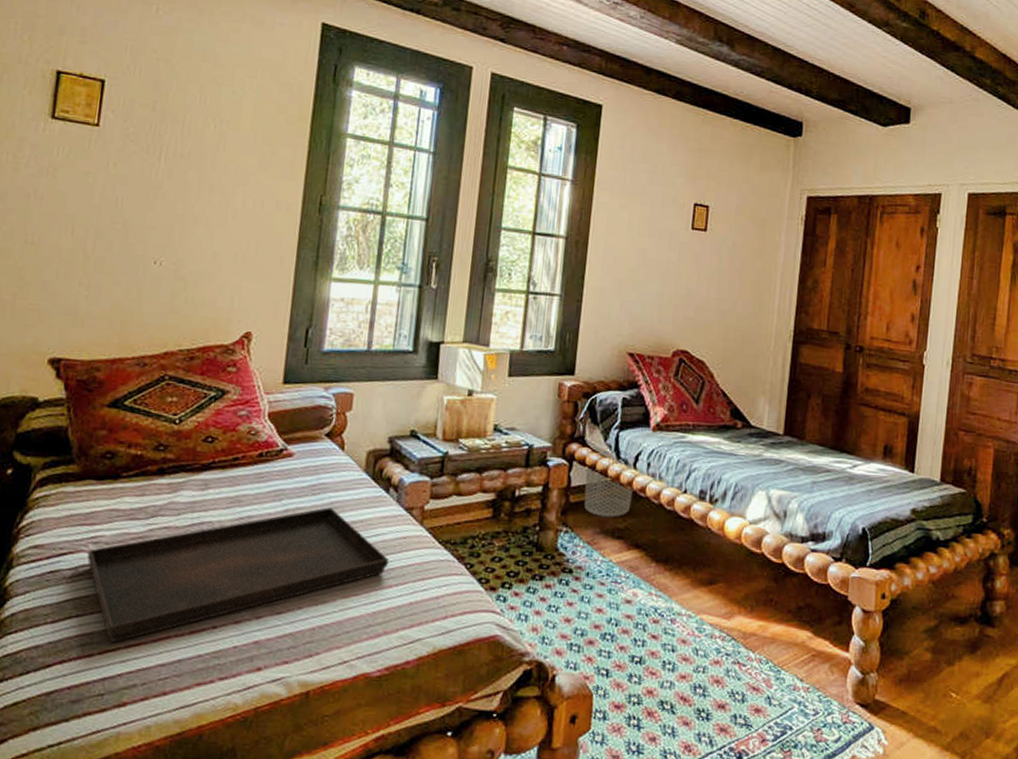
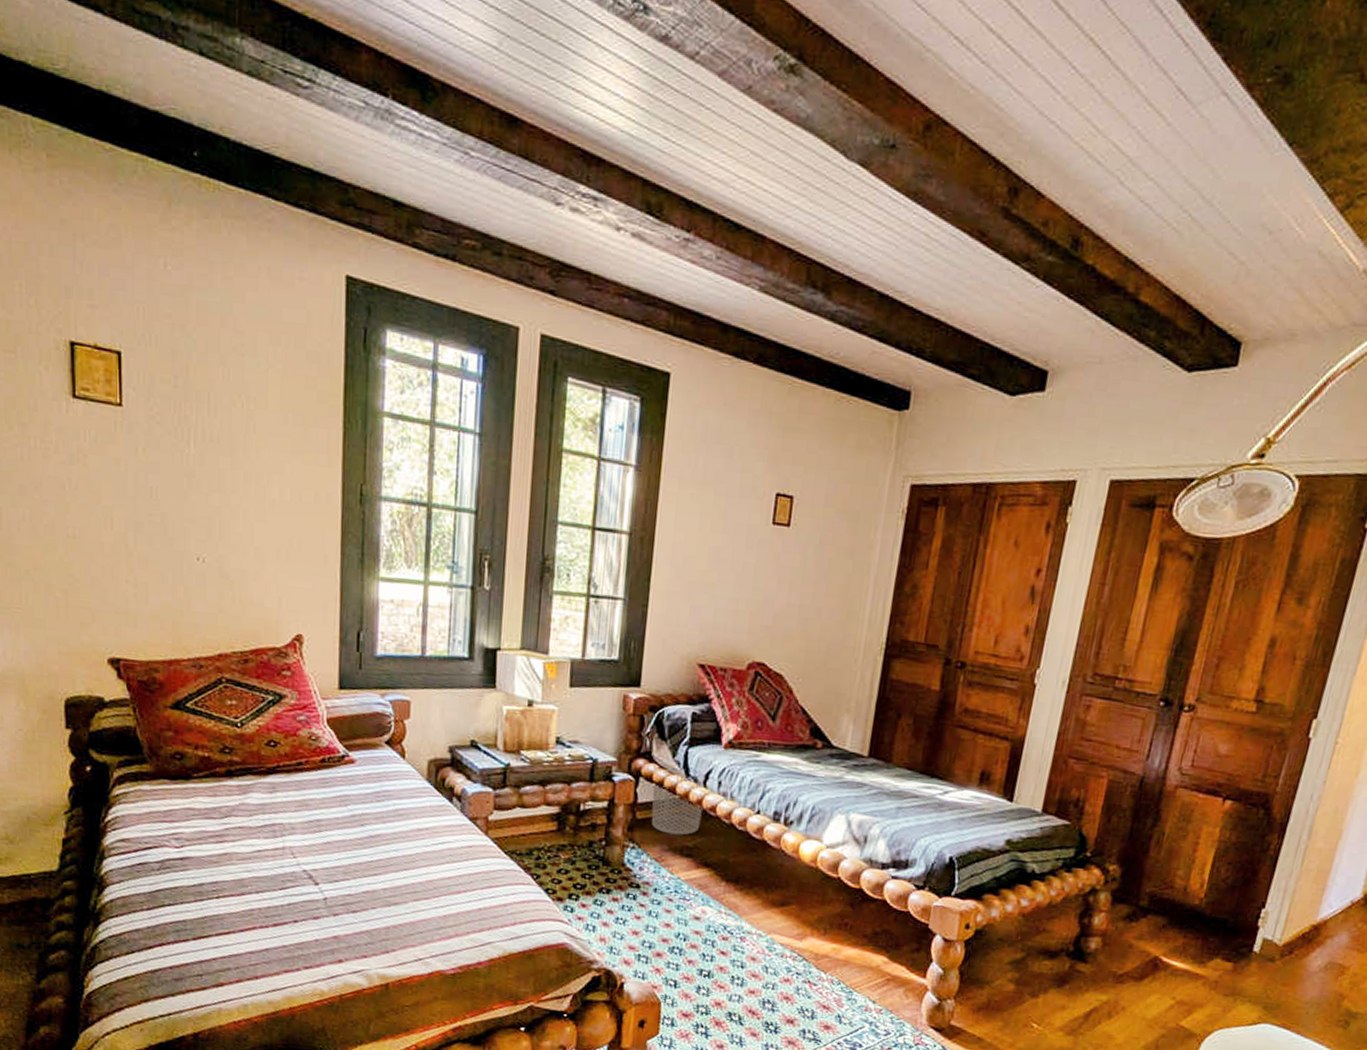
serving tray: present [87,507,388,642] -> none [171,814,456,930]

